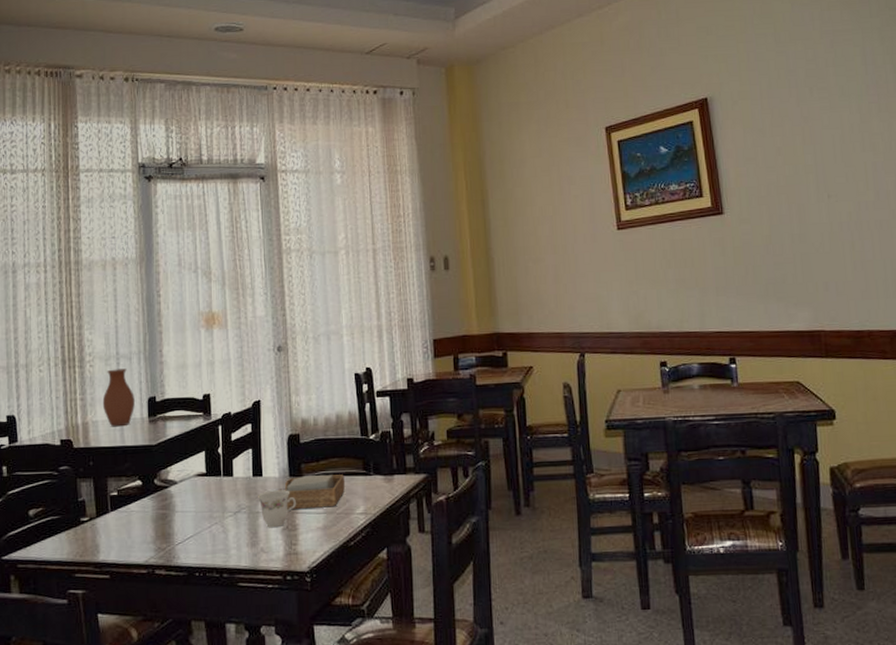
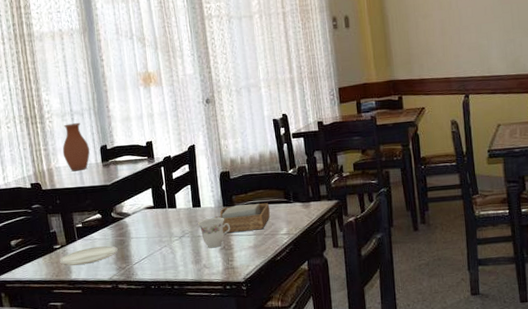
plate: none [85,520,158,544] -> present [59,246,118,266]

